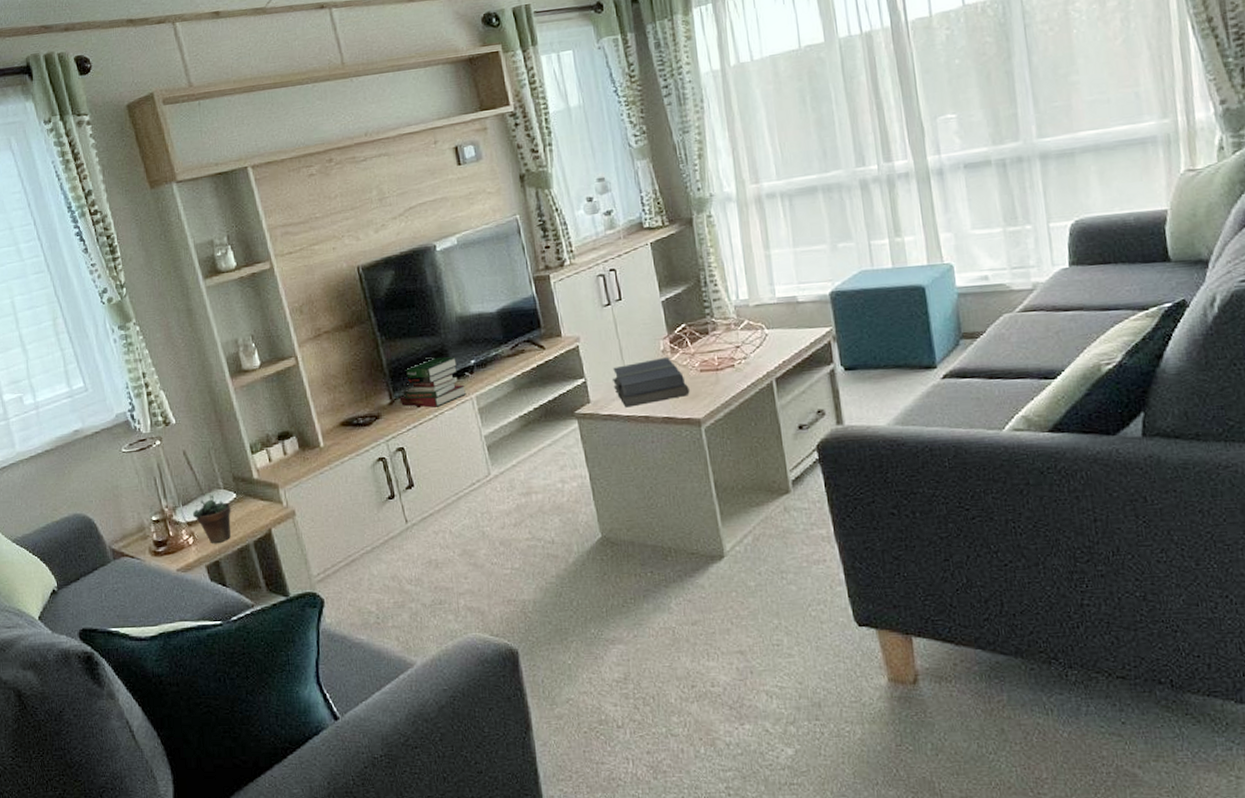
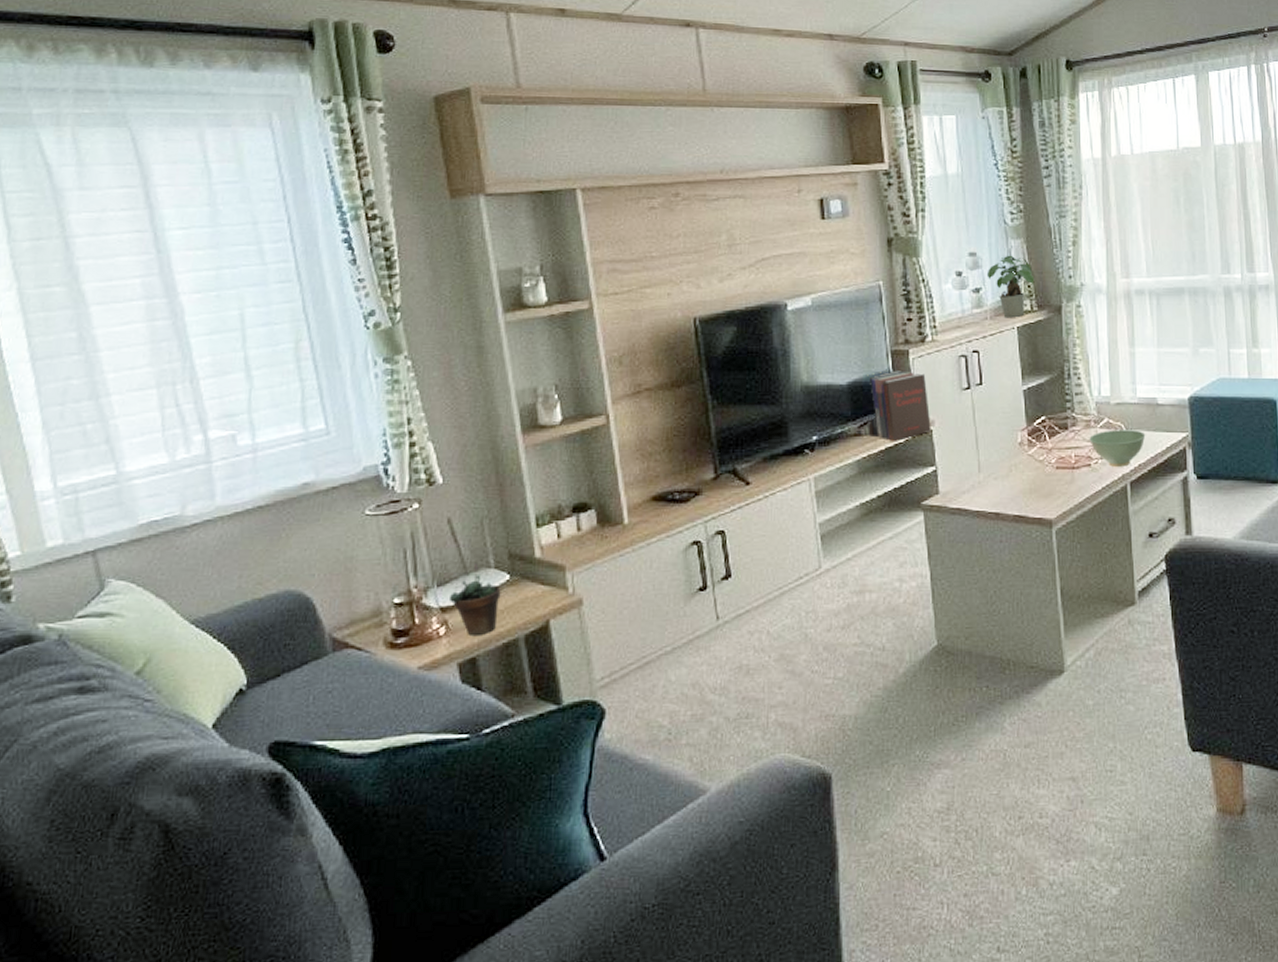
books: present [399,357,467,408] -> none [726,429,804,487]
books: none [509,294,578,359] -> present [856,370,931,441]
book: present [613,356,690,408] -> none [965,450,1044,502]
potted plant: none [616,175,664,236] -> present [986,255,1035,318]
bowl: none [731,328,788,366] -> present [1089,430,1146,467]

